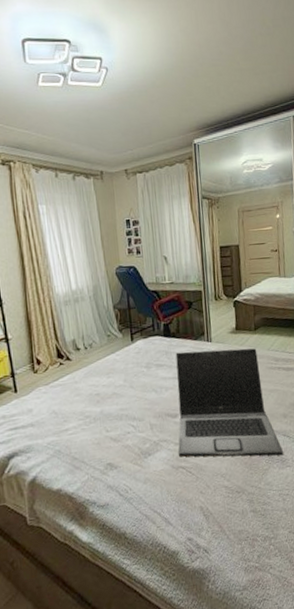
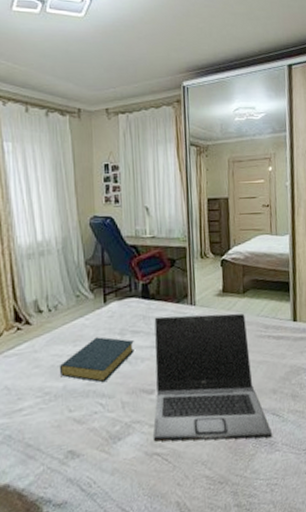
hardback book: none [96,370,159,408] -> present [59,337,134,383]

